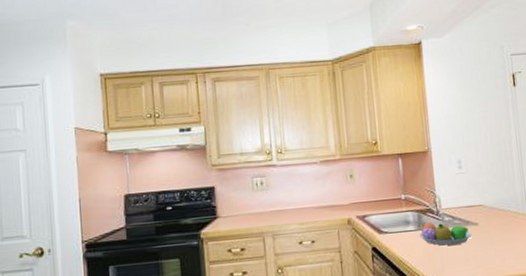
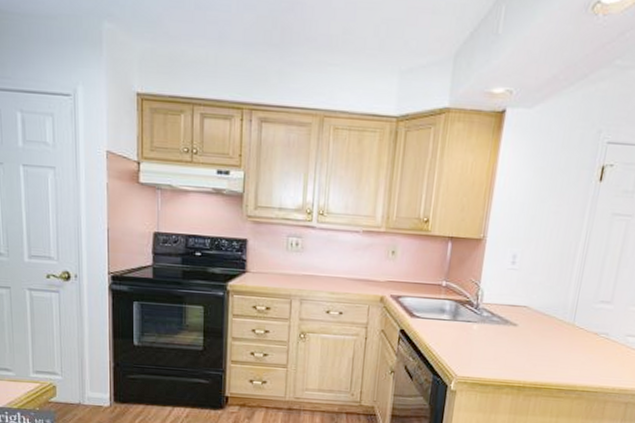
fruit bowl: present [419,222,472,246] -> none [452,313,508,342]

